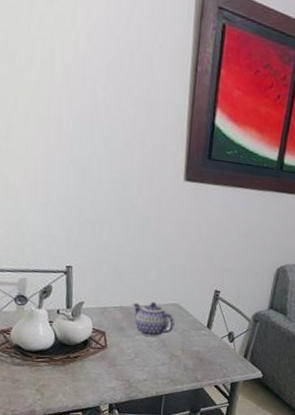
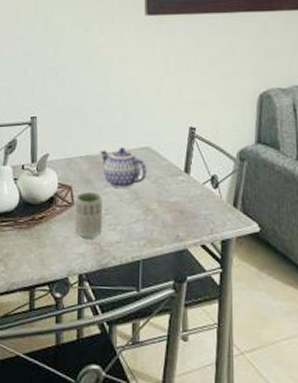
cup: none [107,337,133,376] -> present [75,192,102,239]

